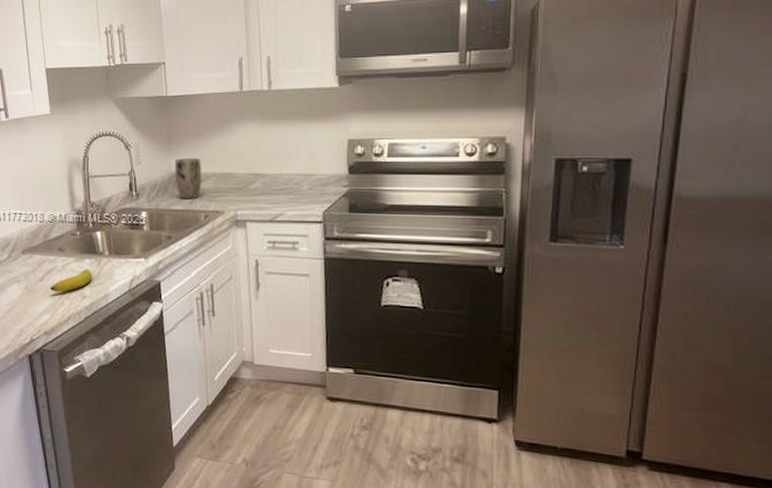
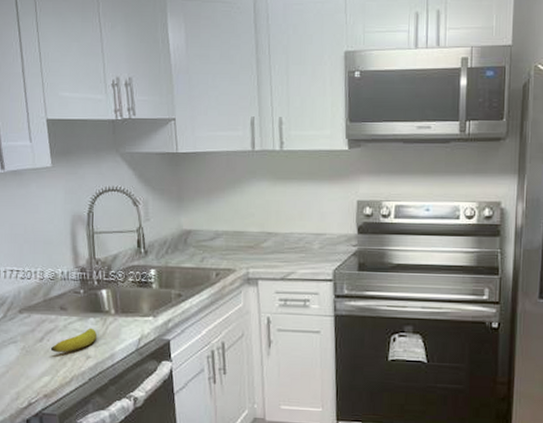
plant pot: present [174,158,202,199] -> none [184,216,213,257]

